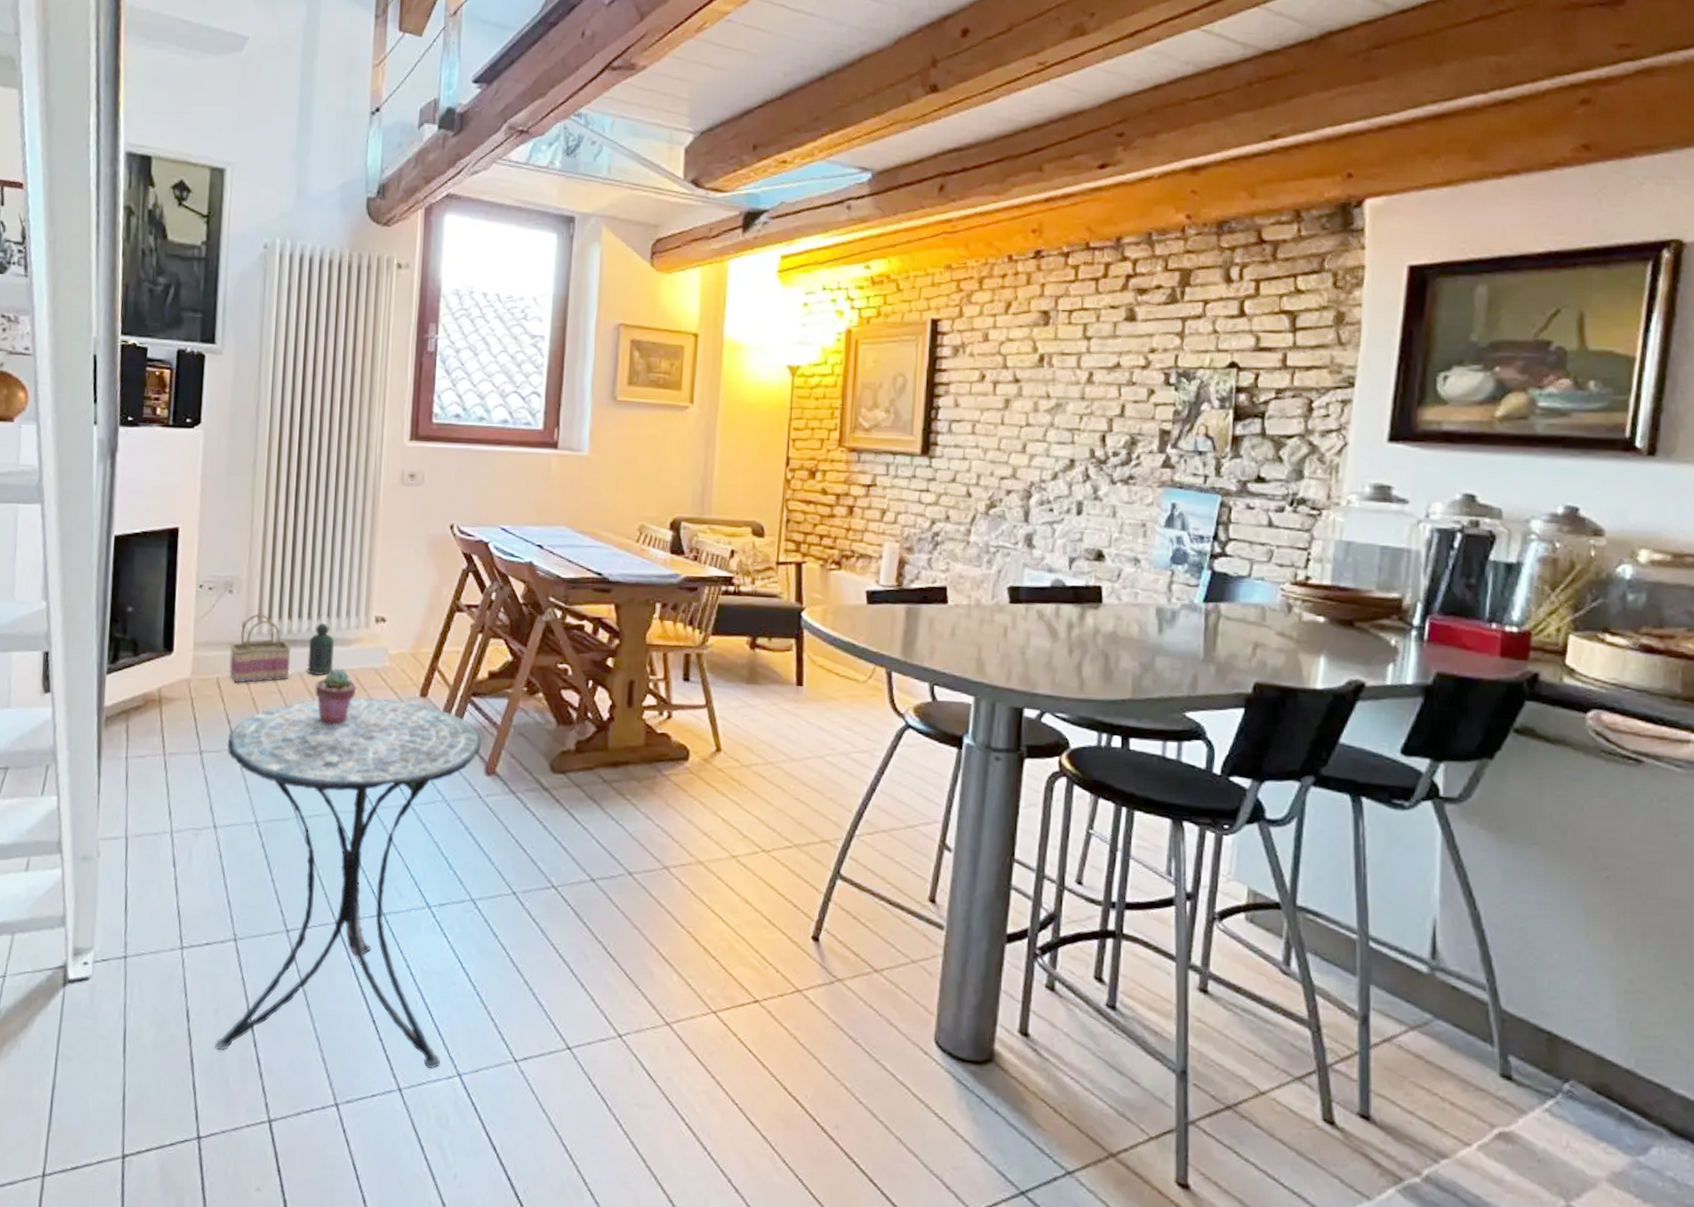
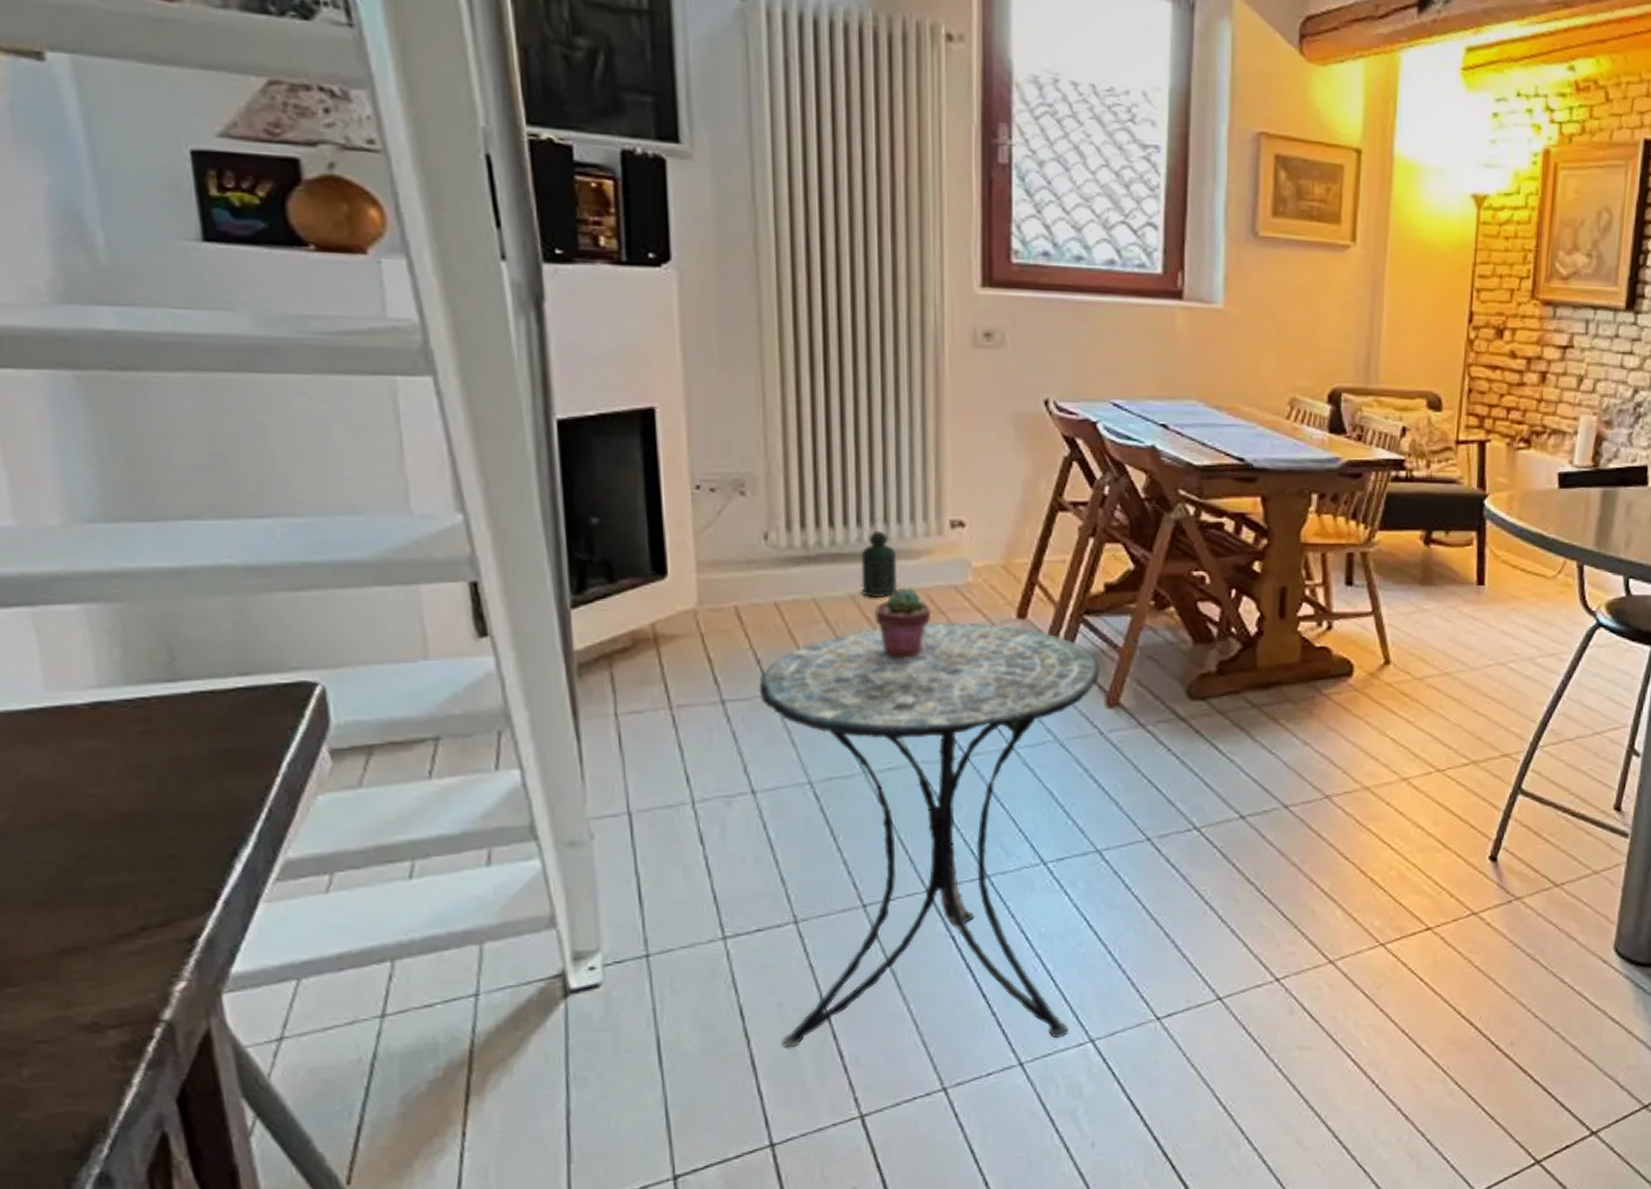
basket: present [229,614,291,683] -> none [749,522,838,612]

